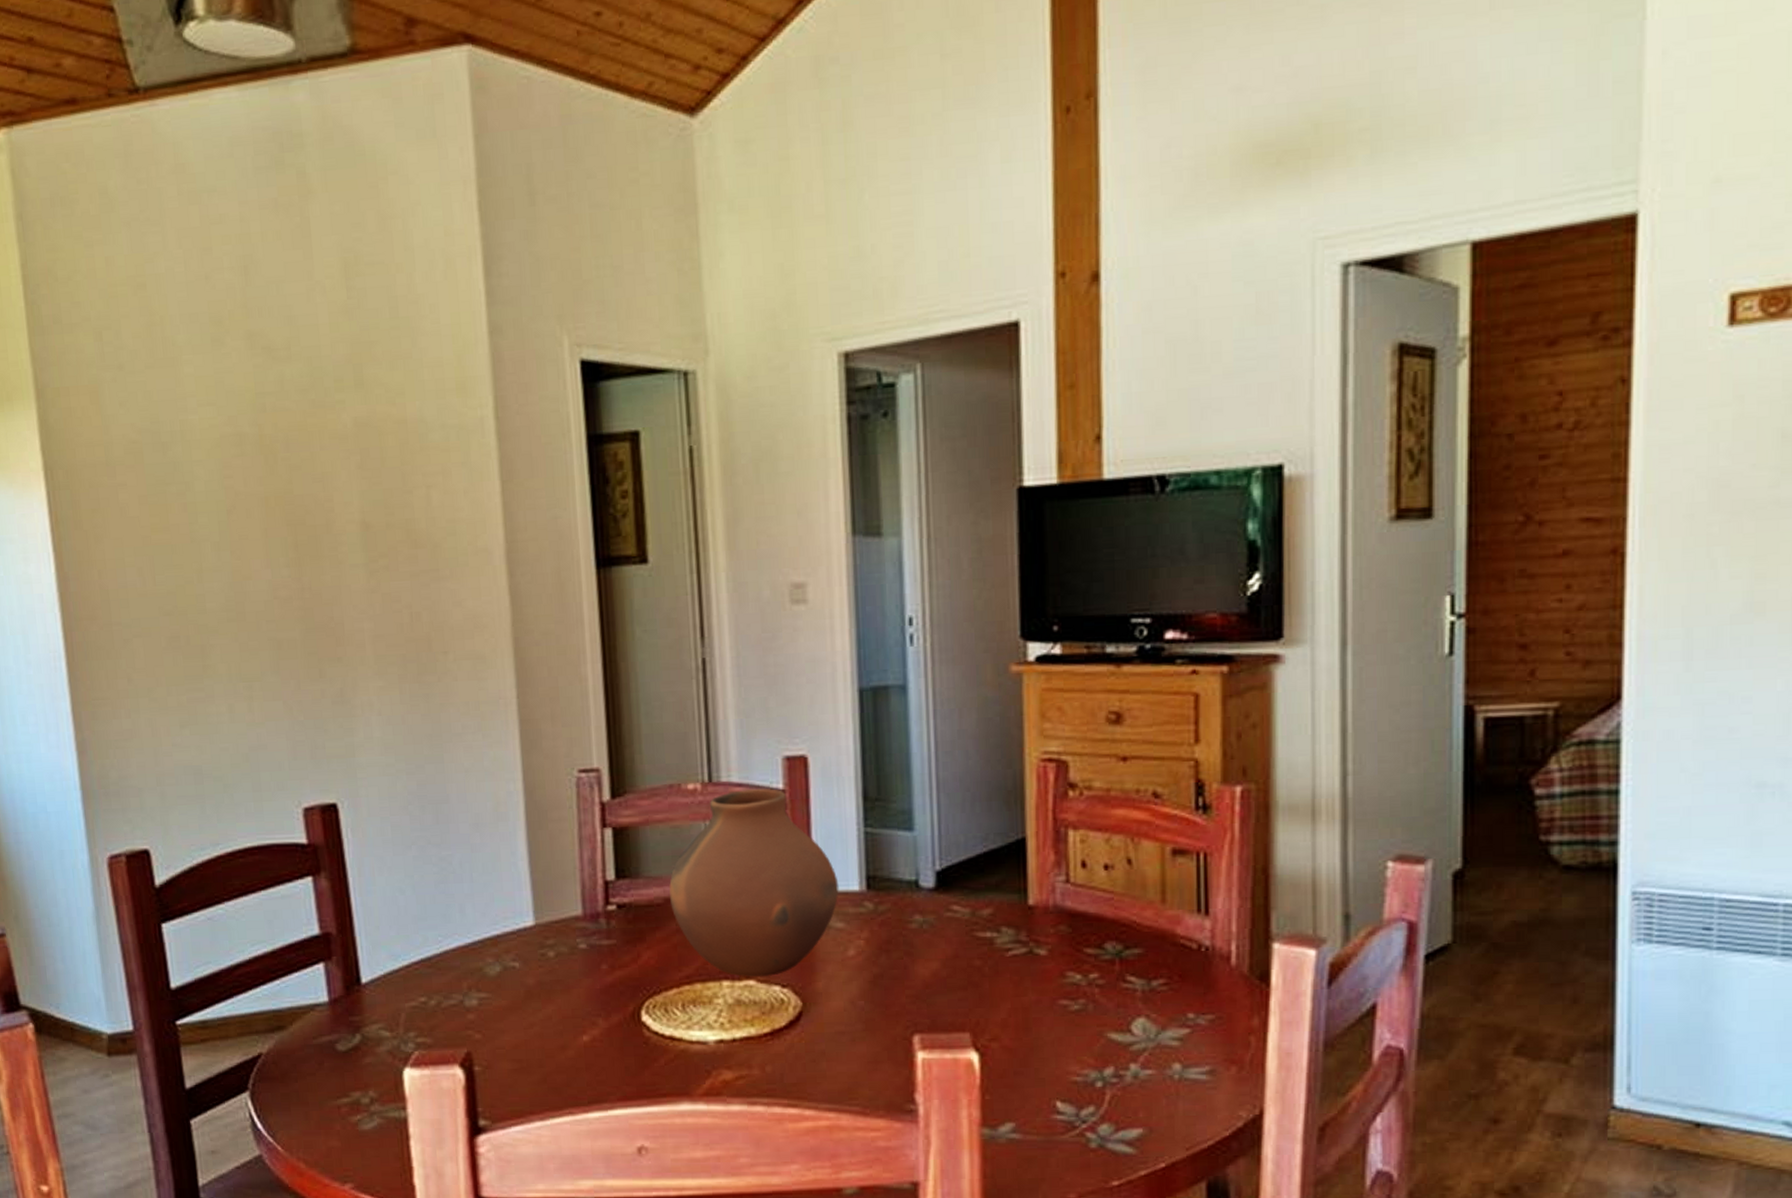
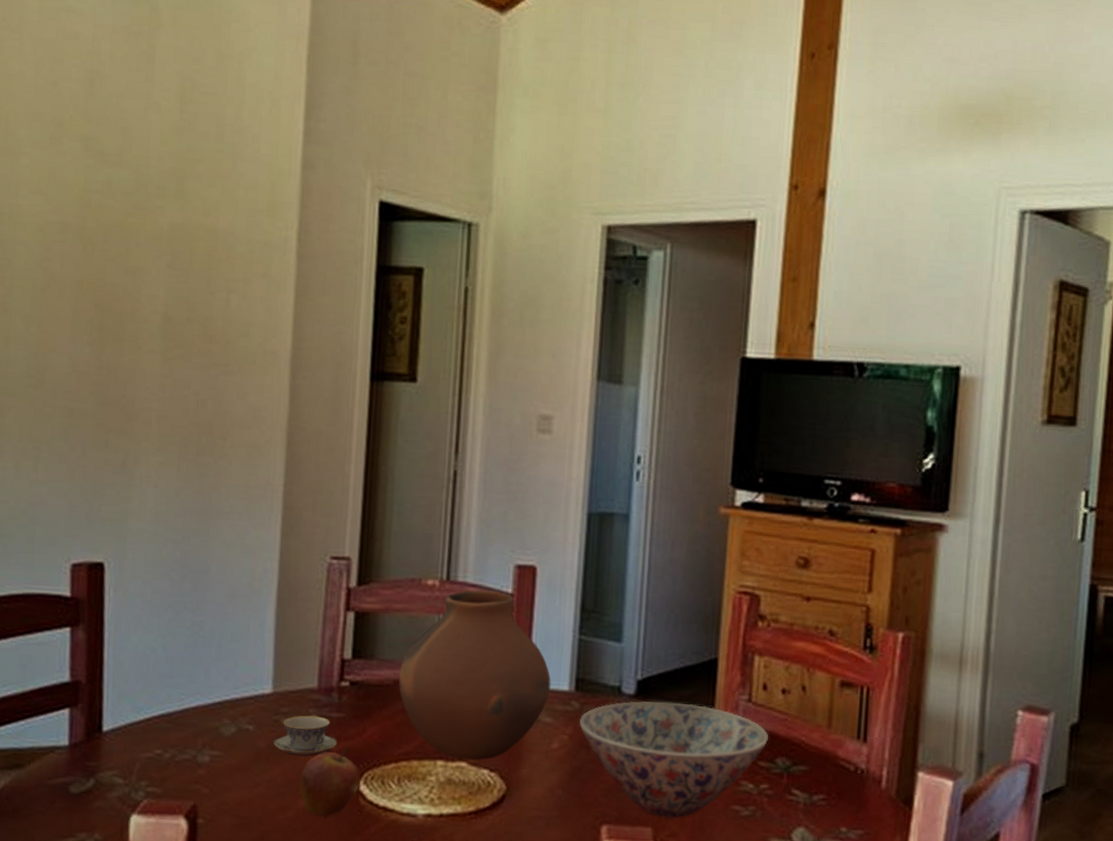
teacup: none [543,945,612,990] -> present [273,715,338,757]
fruit: none [576,975,641,1052] -> present [300,747,360,817]
bowl: none [876,892,1093,1020] -> present [579,701,768,818]

